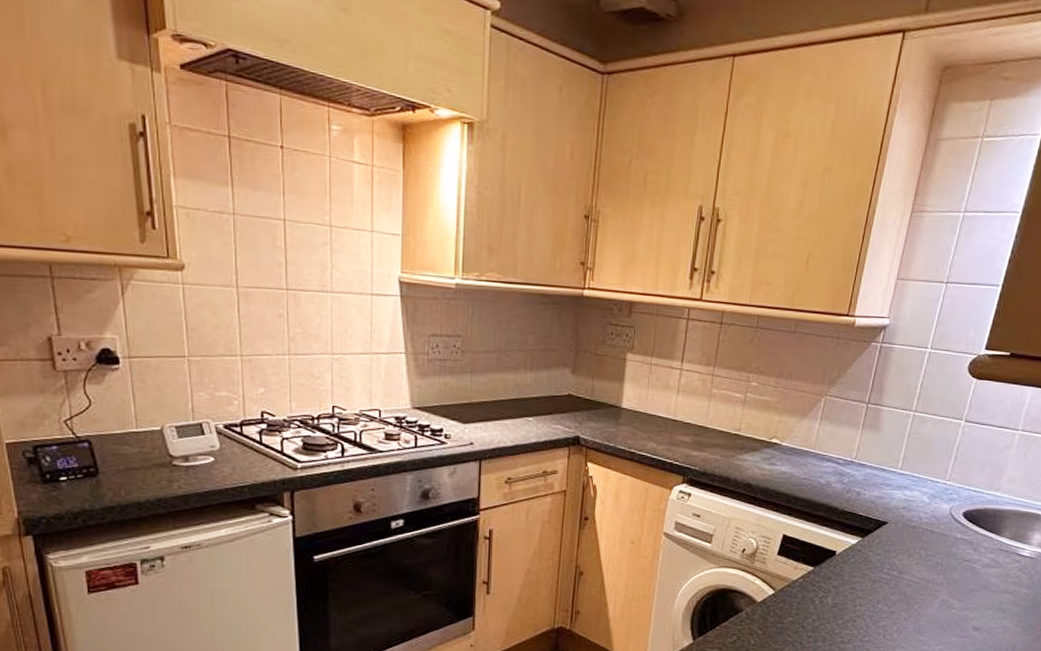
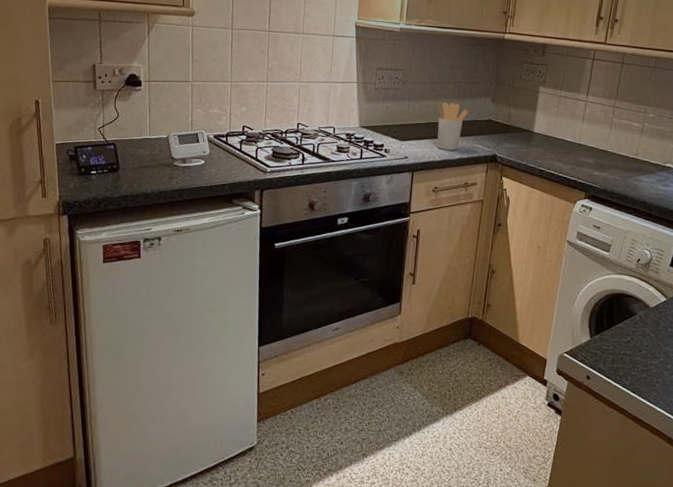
utensil holder: none [506,374,545,433] -> present [437,102,469,151]

